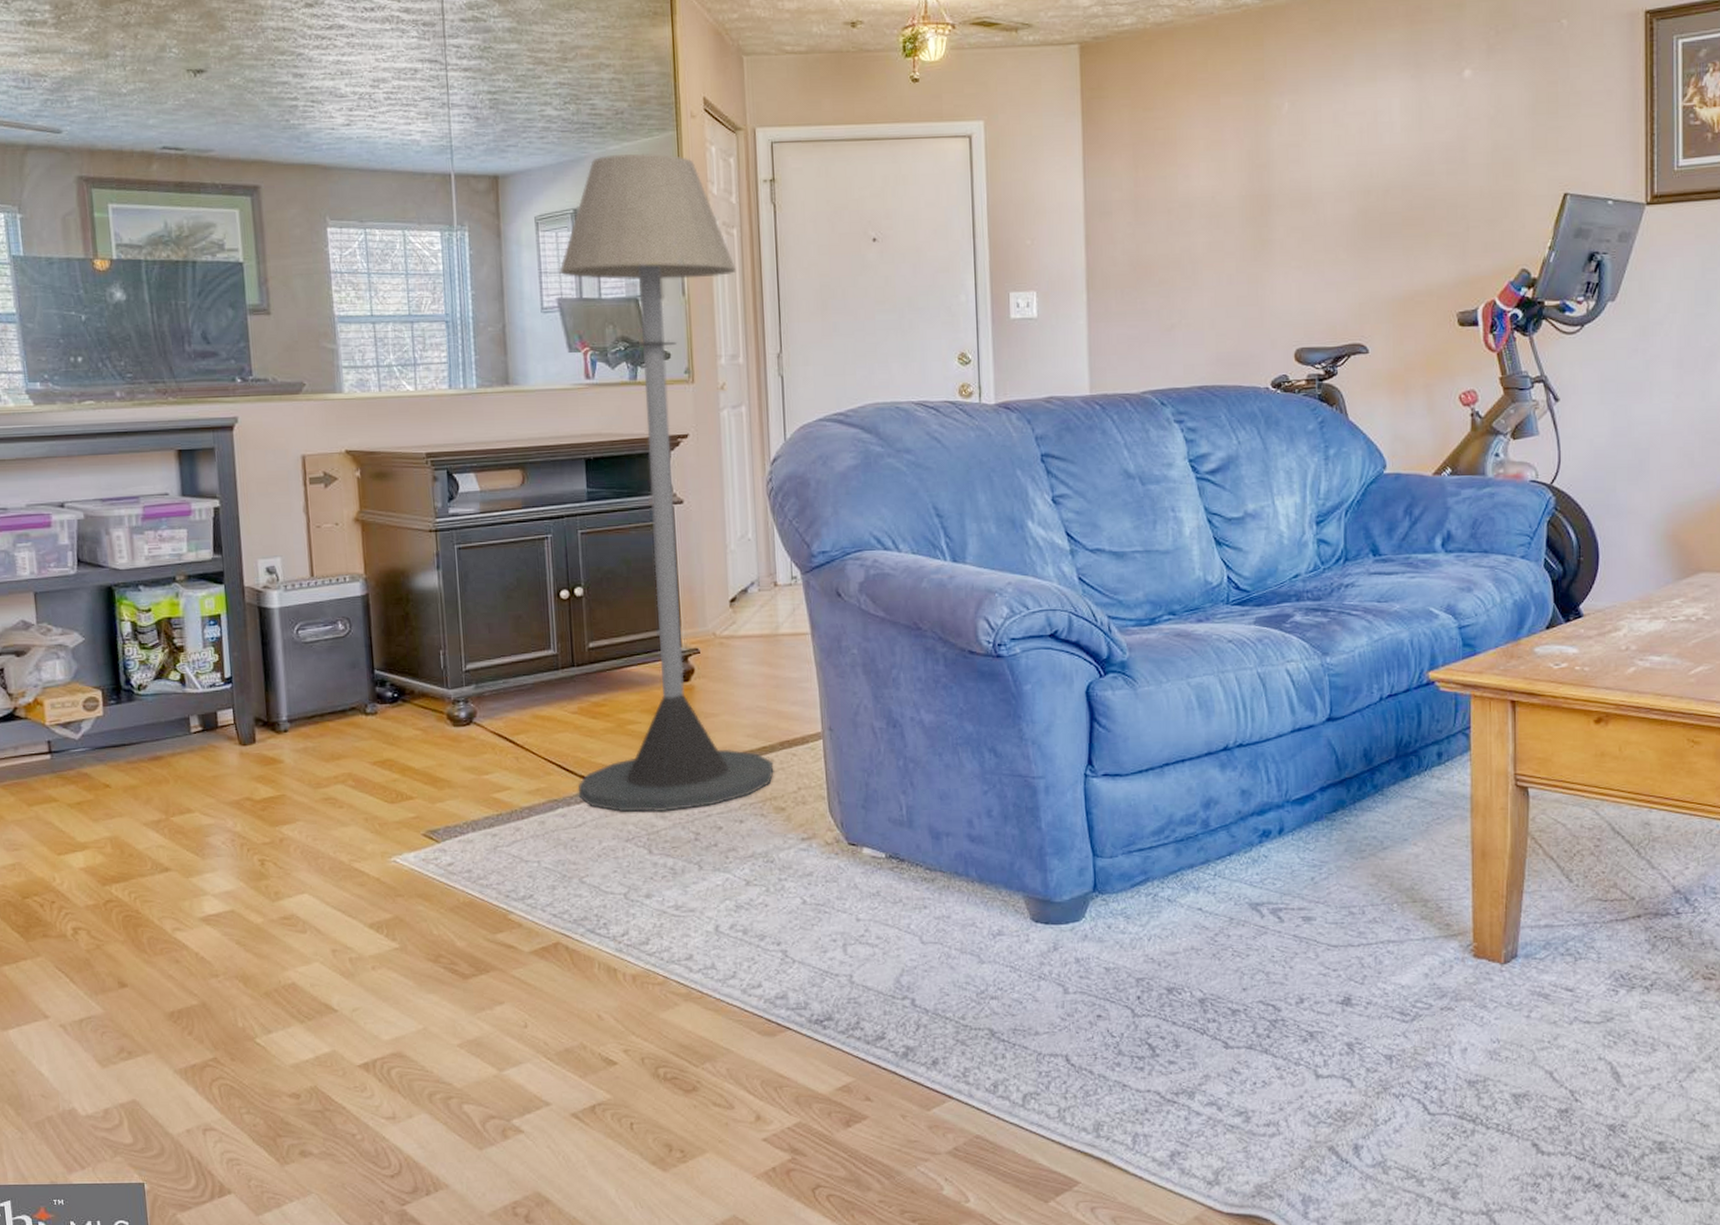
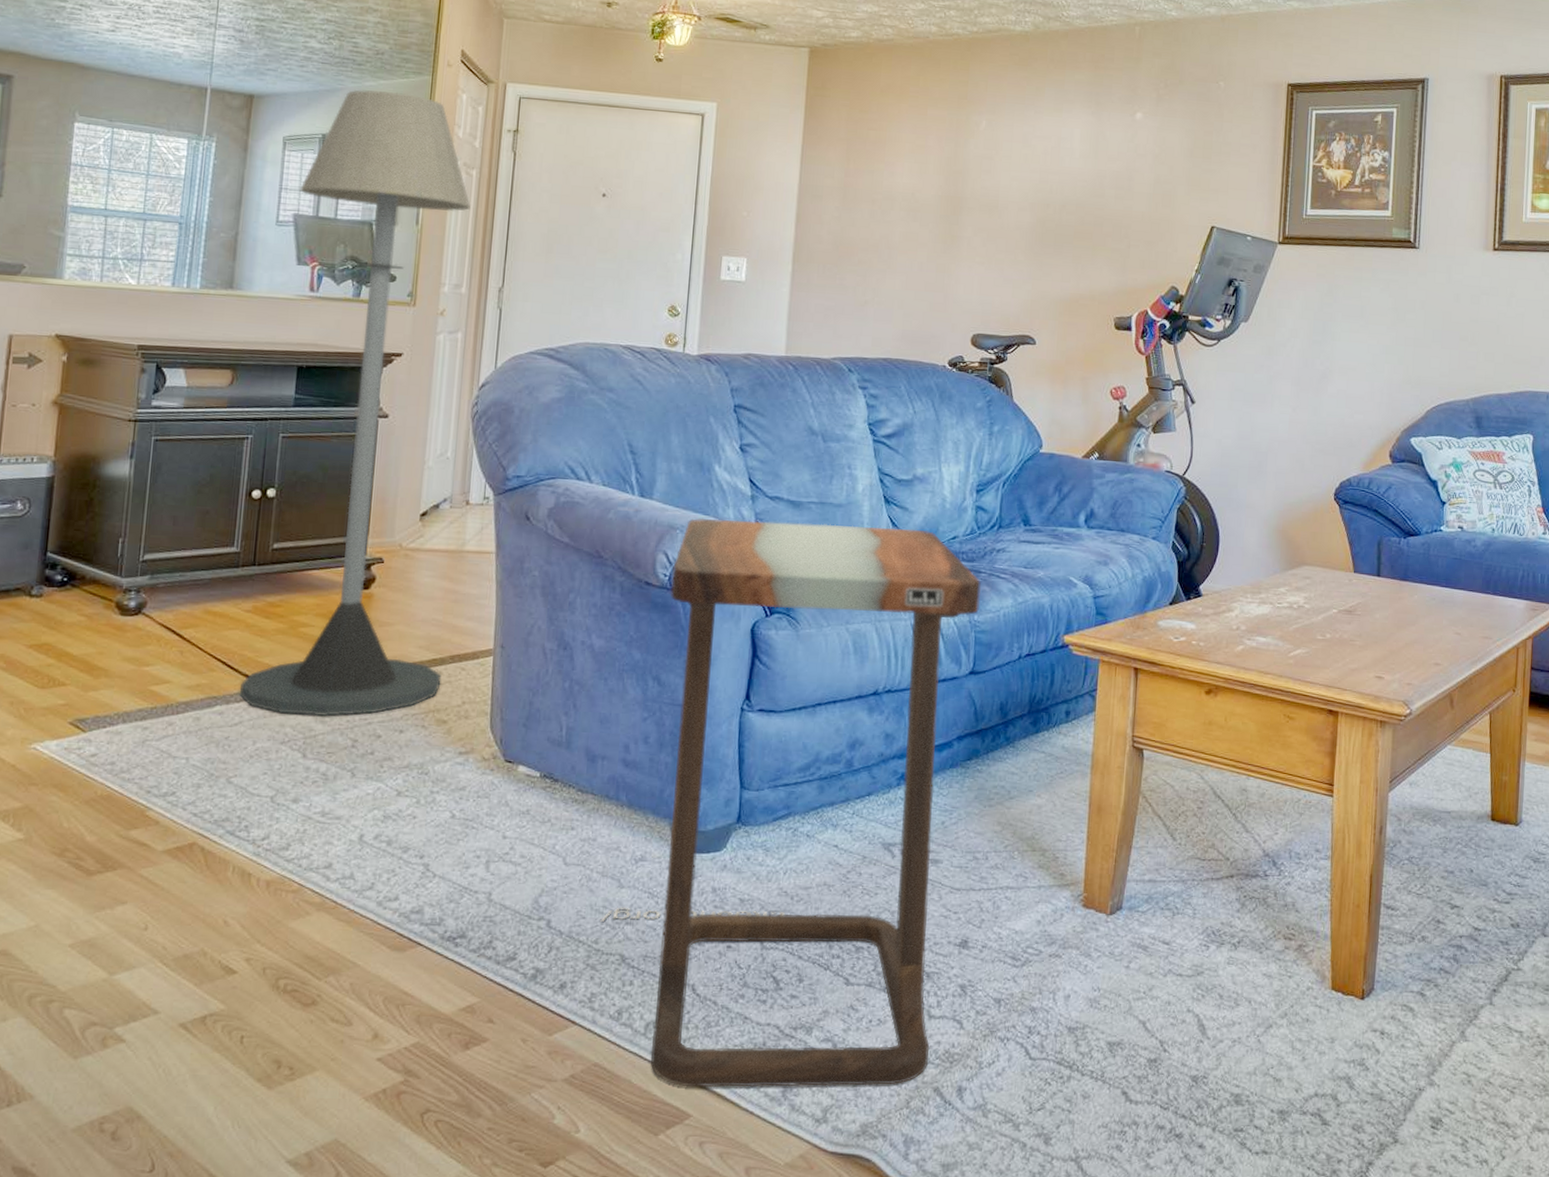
side table: none [965,570,1331,1155] -> present [600,518,981,1088]

